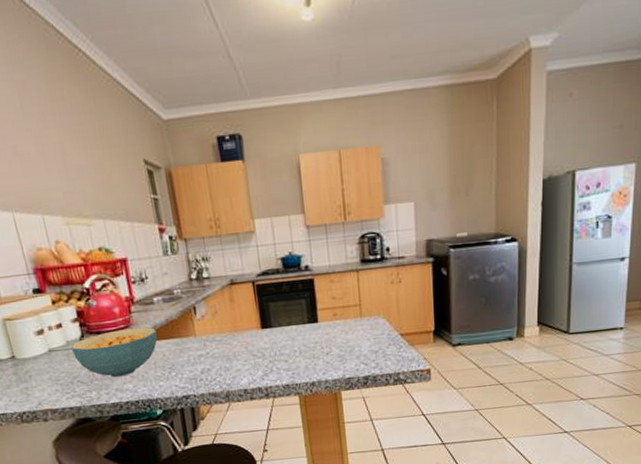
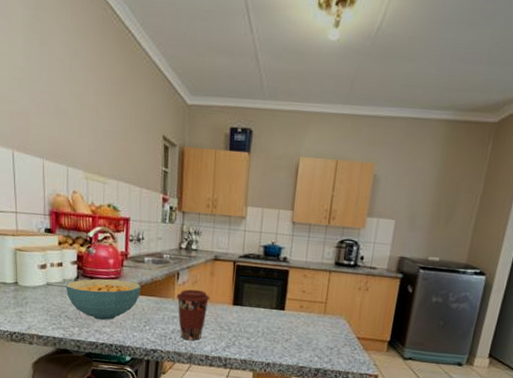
coffee cup: none [198,320,236,378] -> present [176,289,210,341]

